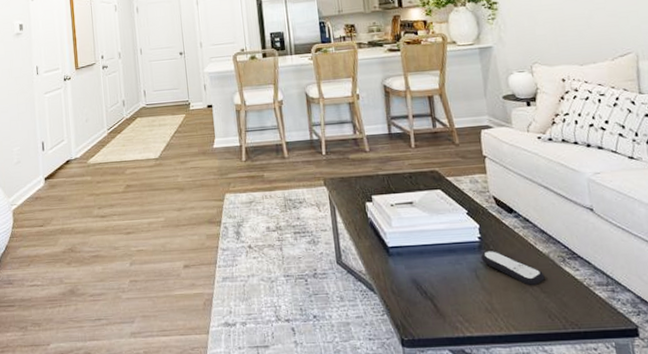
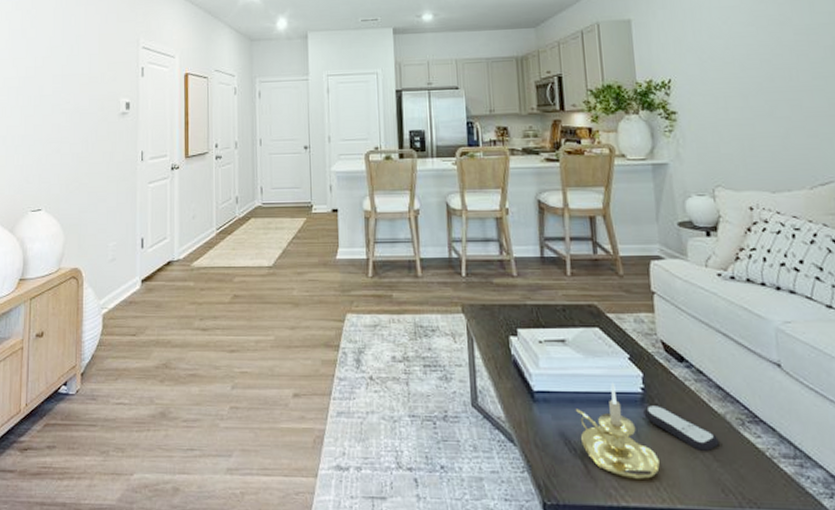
candle holder: none [424,234,497,313] -> present [575,382,660,479]

